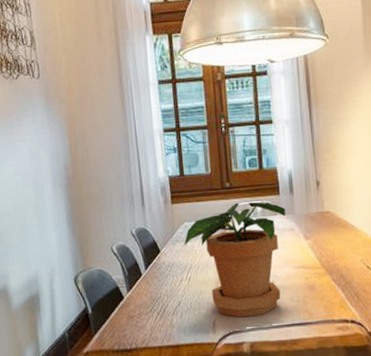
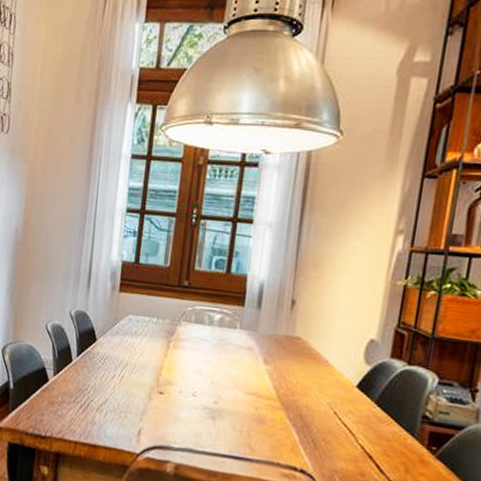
potted plant: present [184,202,286,318] -> none [123,305,248,437]

